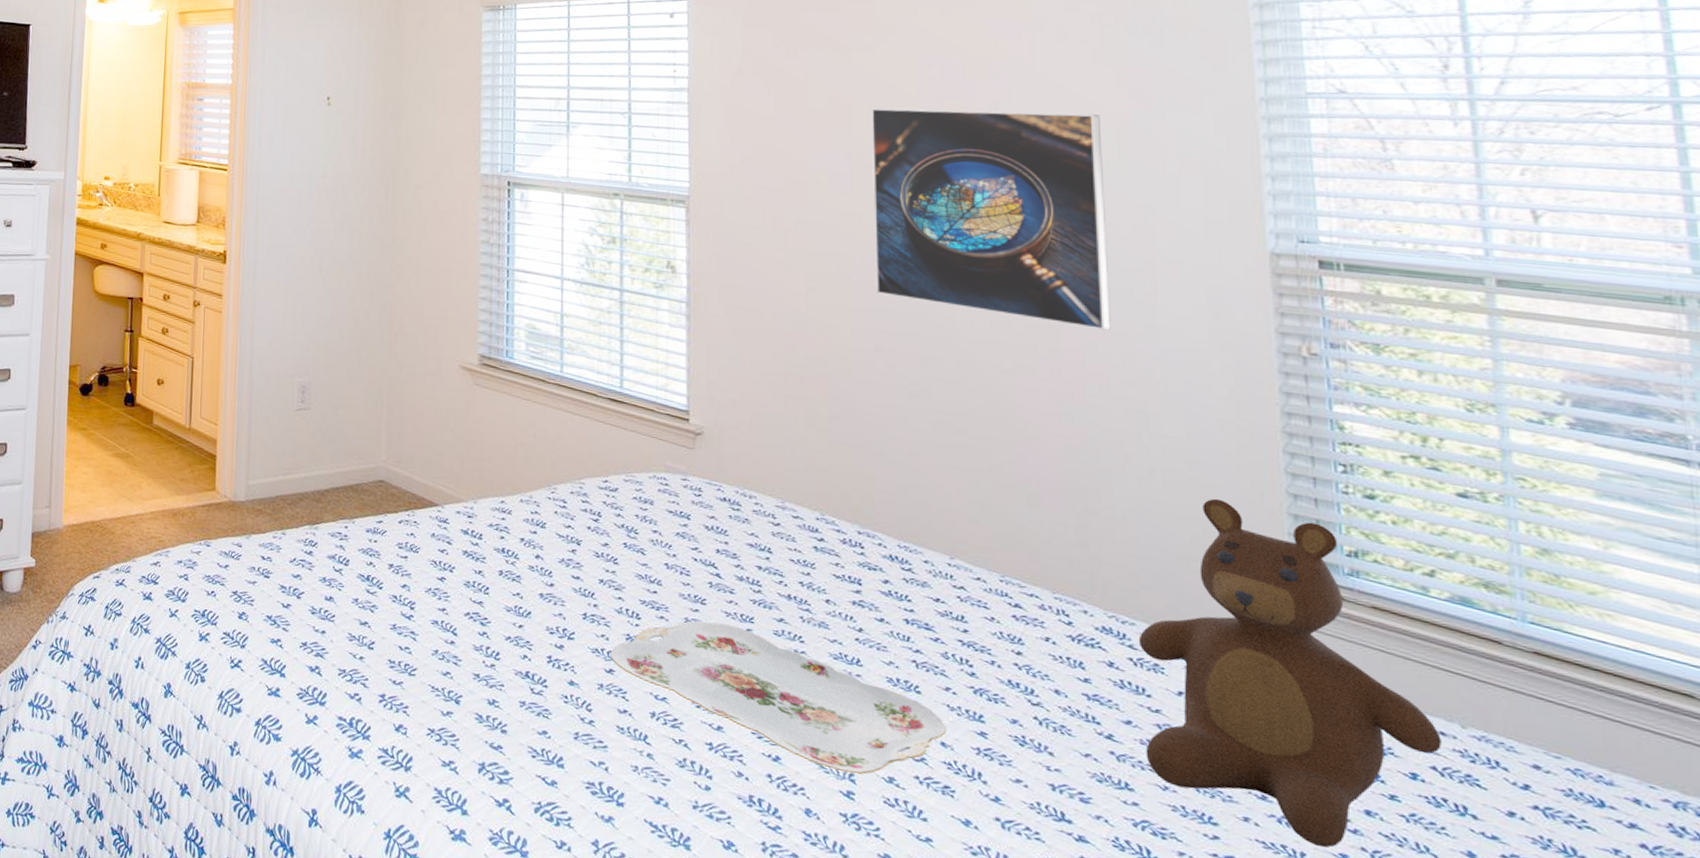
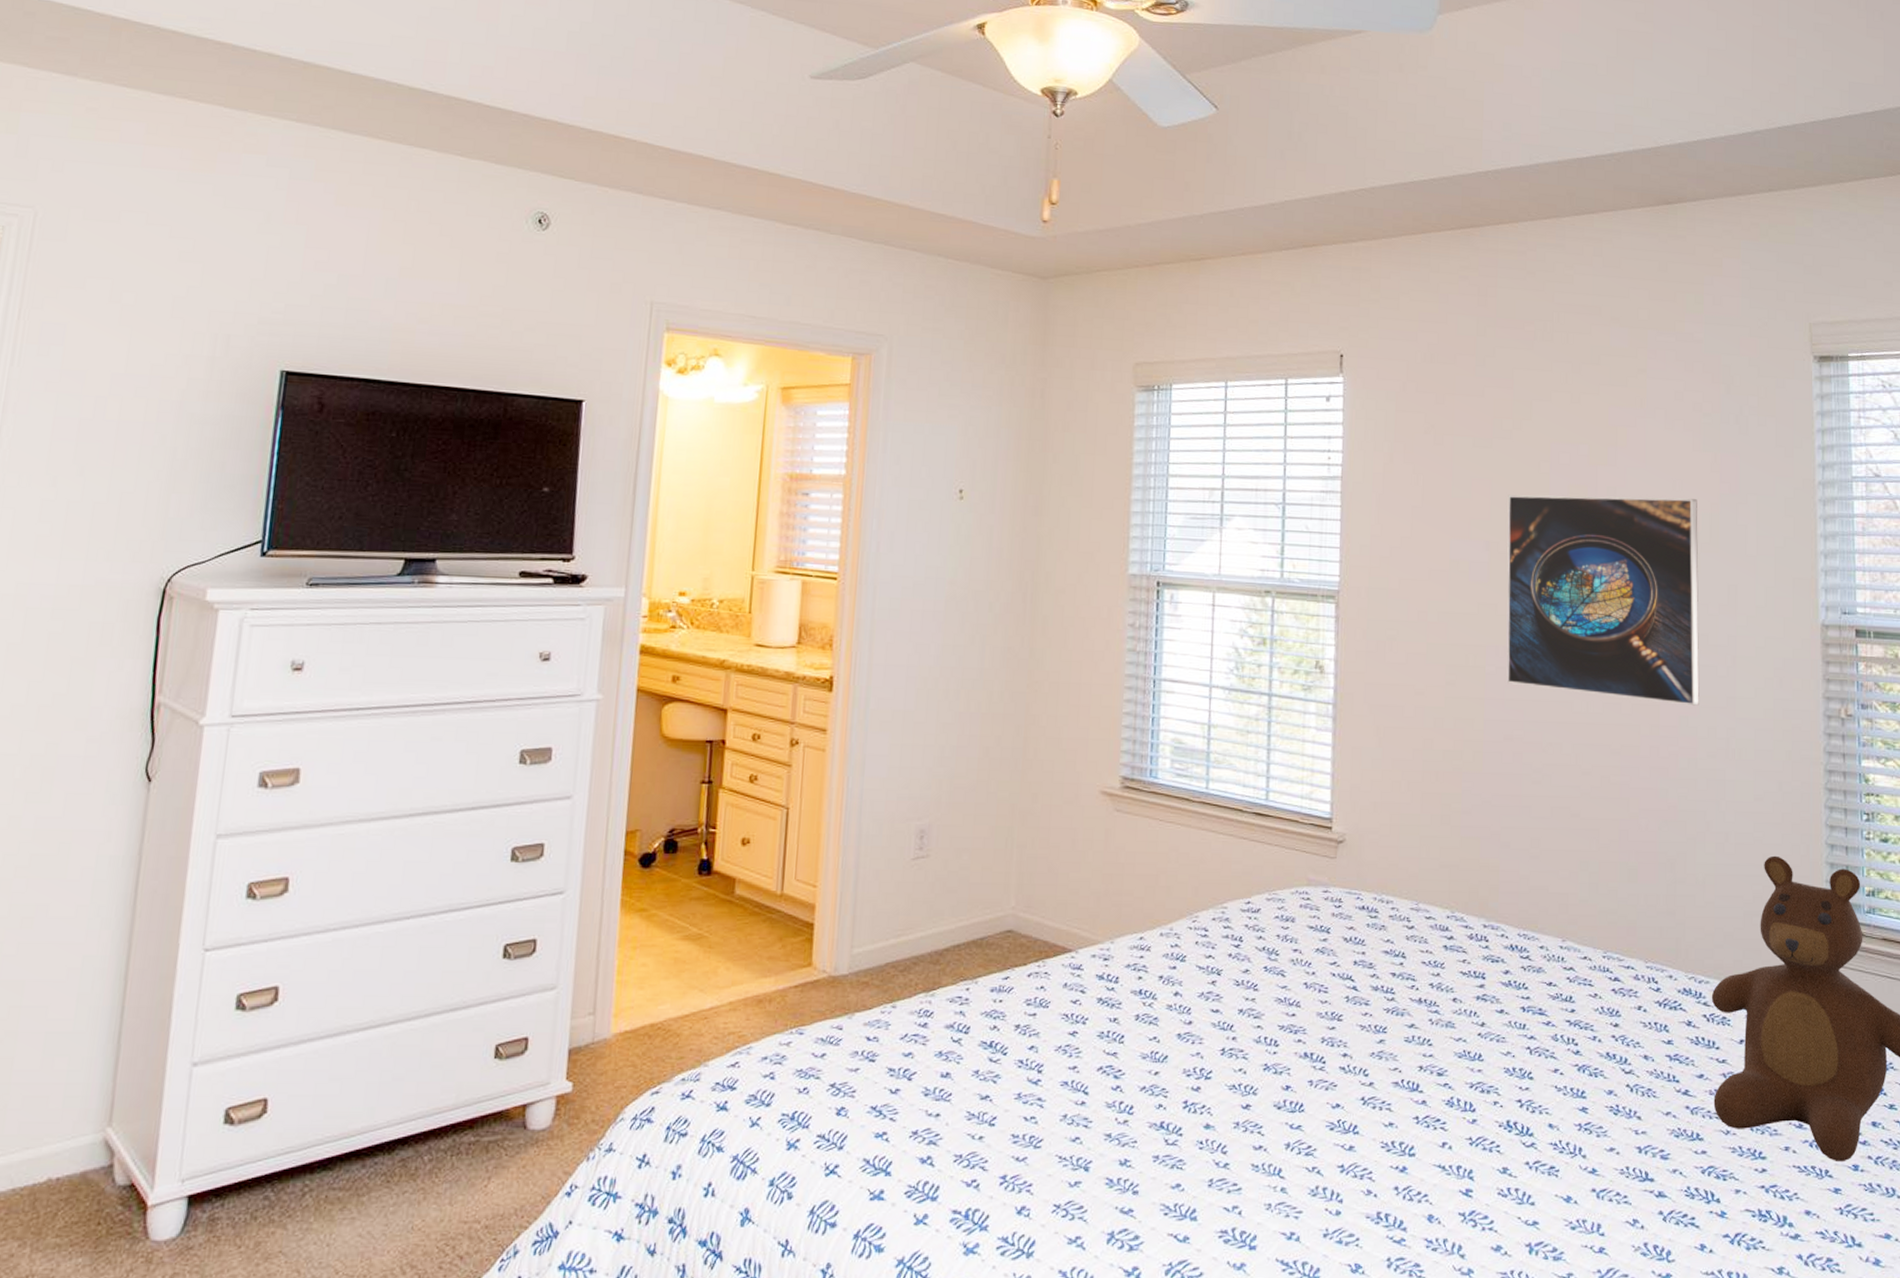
serving tray: present [610,621,946,775] -> none [1247,1038,1553,1171]

